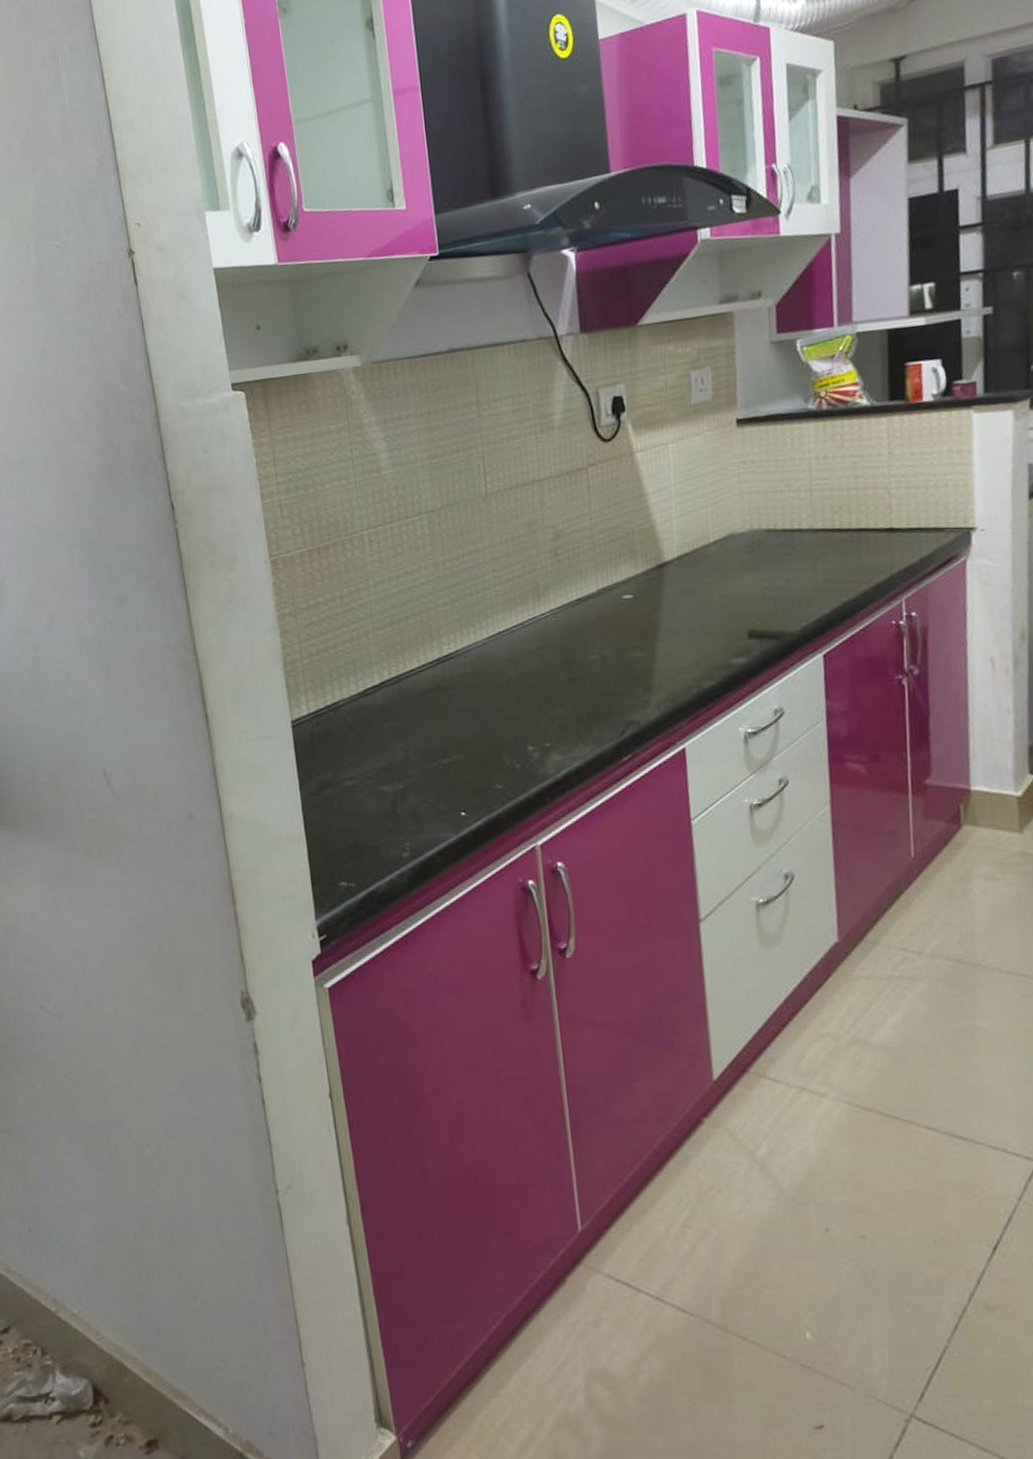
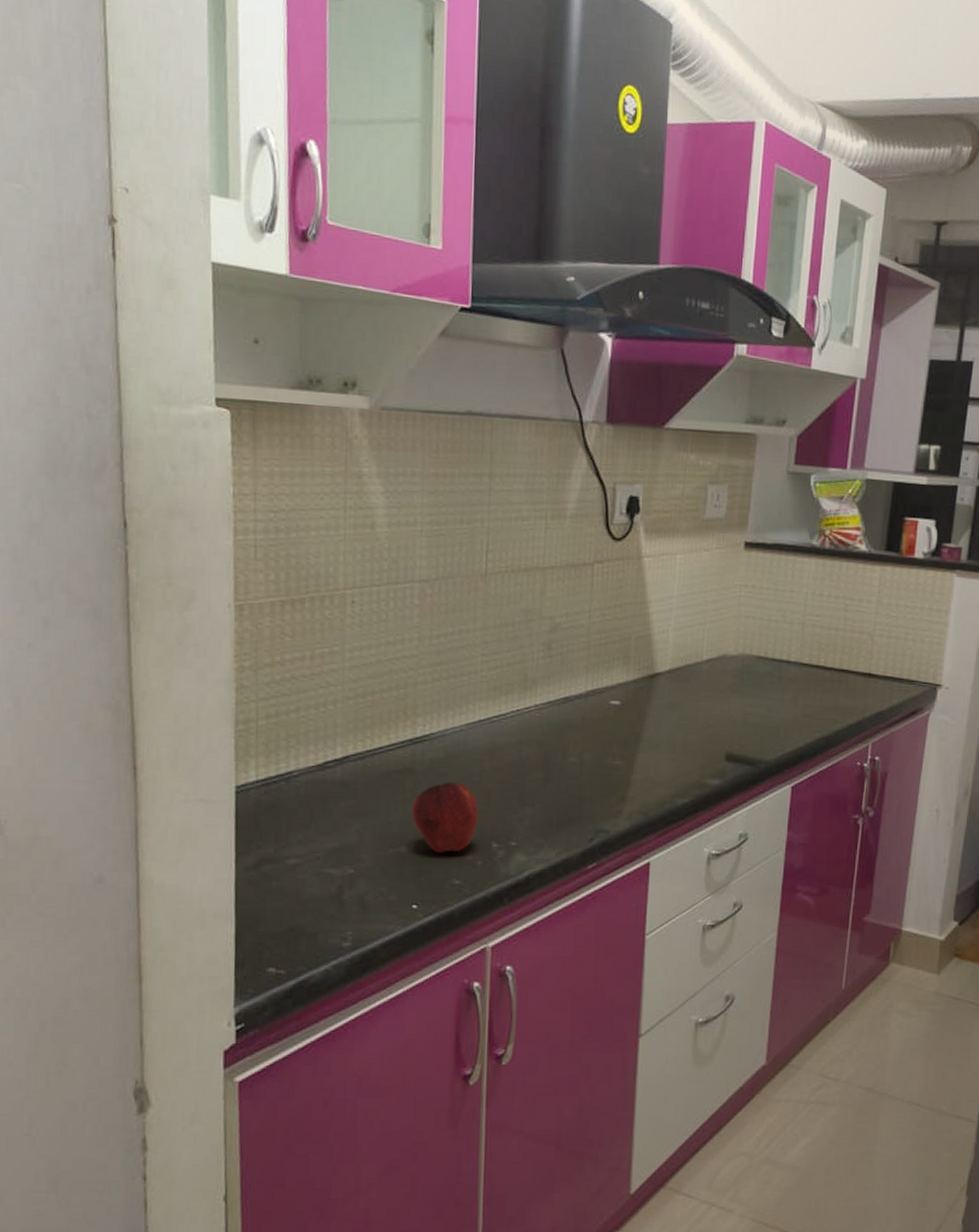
apple: none [448,693,511,762] -> present [411,782,479,854]

